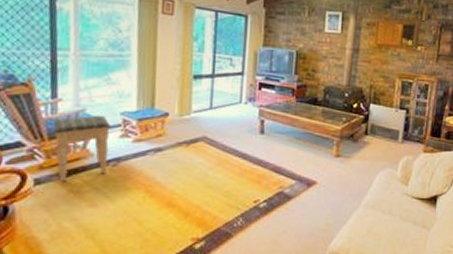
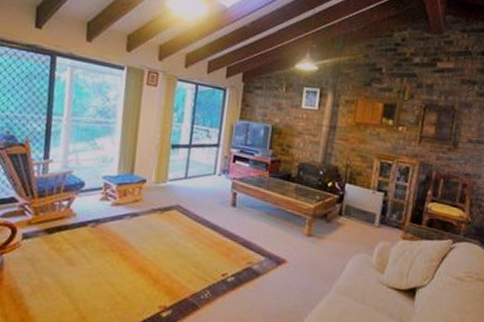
footstool: present [53,115,110,182] -> none [43,177,93,239]

